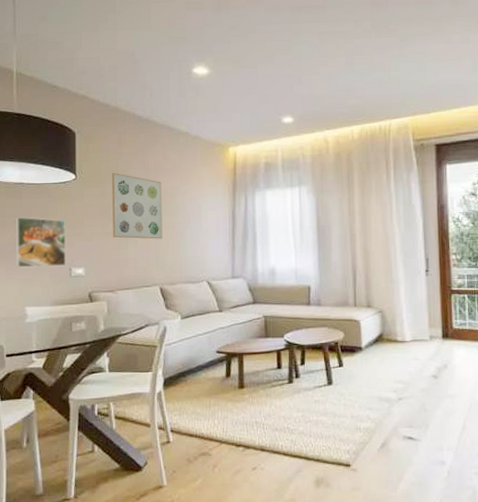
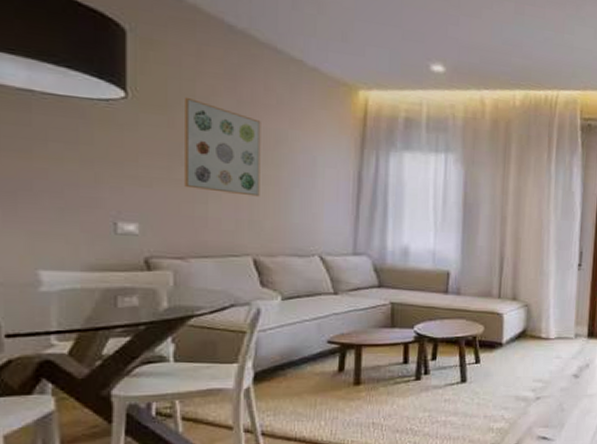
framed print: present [15,217,66,268] -> none [18,139,108,218]

